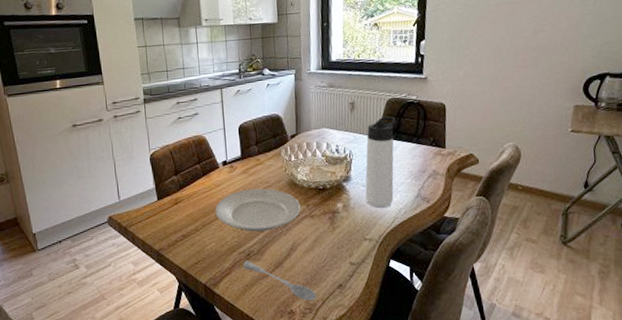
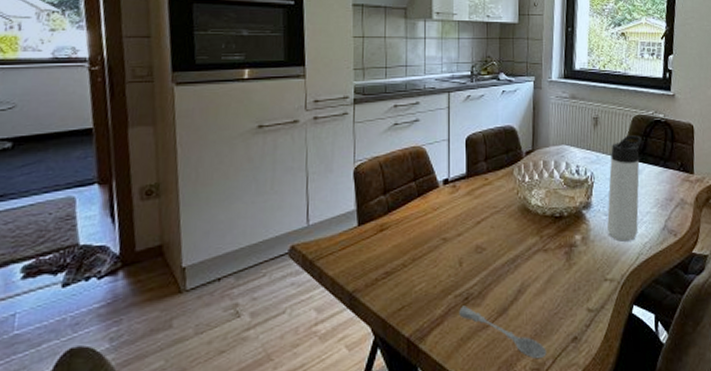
plate: present [215,188,300,232] -> none [429,214,532,269]

